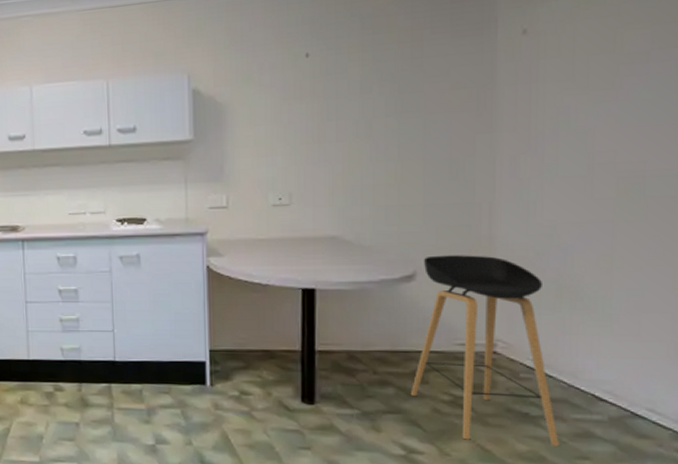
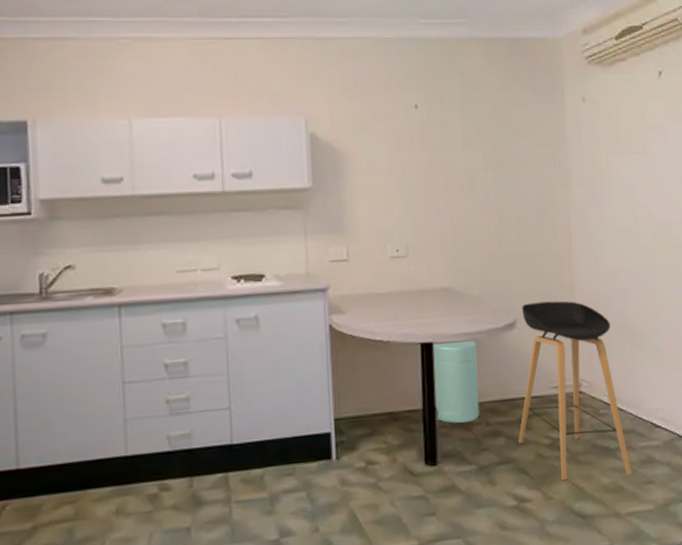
trash can: none [314,288,366,368] -> present [434,339,480,423]

